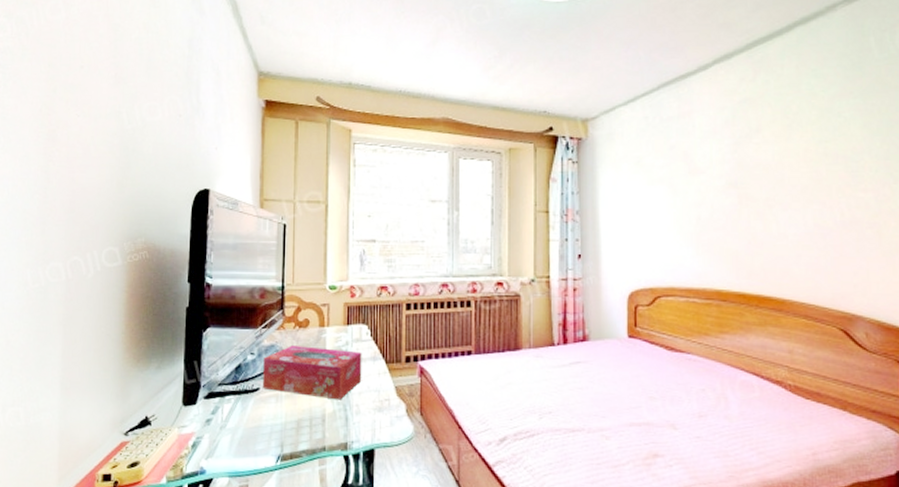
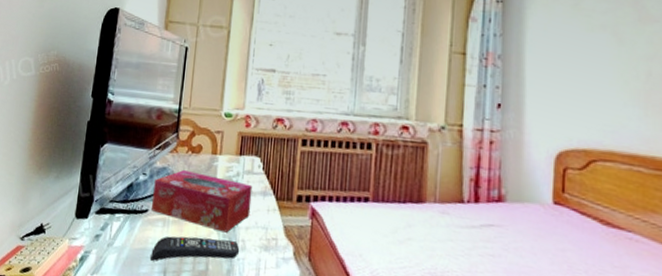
remote control: none [266,406,355,437] -> present [151,236,240,261]

